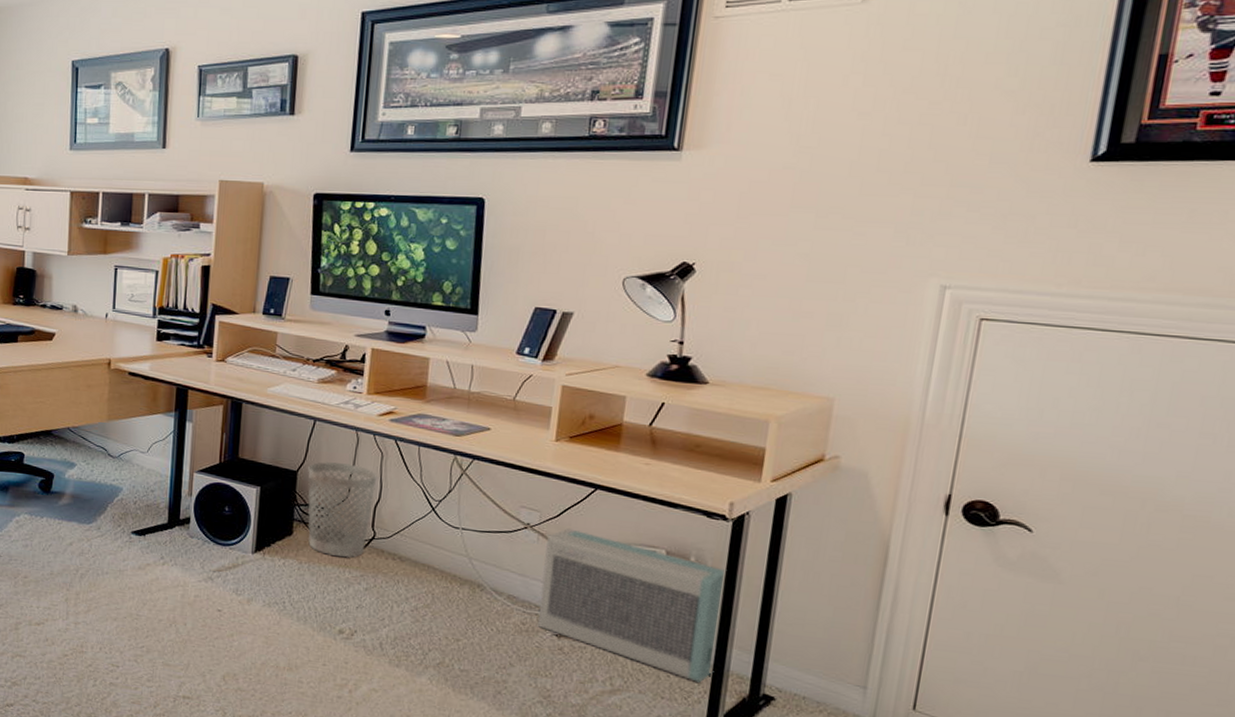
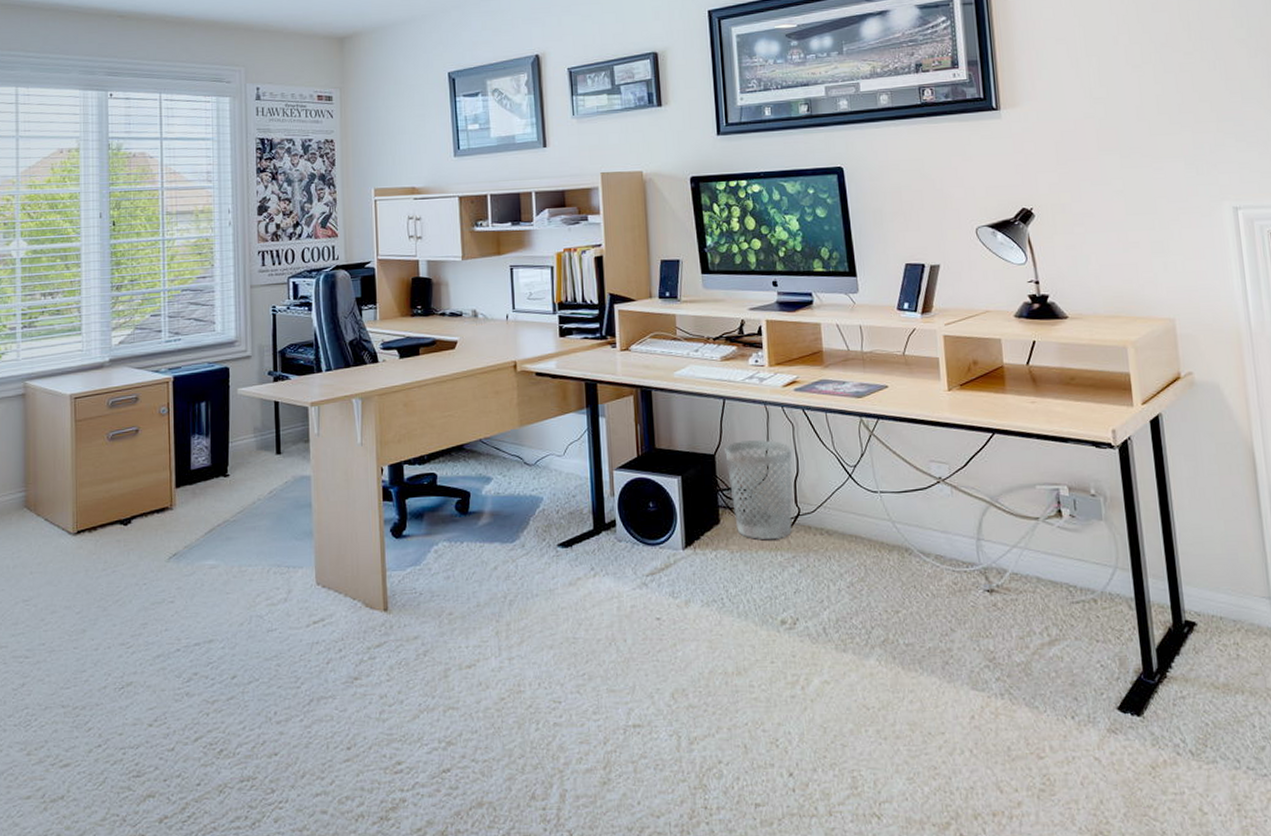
air purifier: present [537,528,726,683] -> none [959,477,1137,619]

